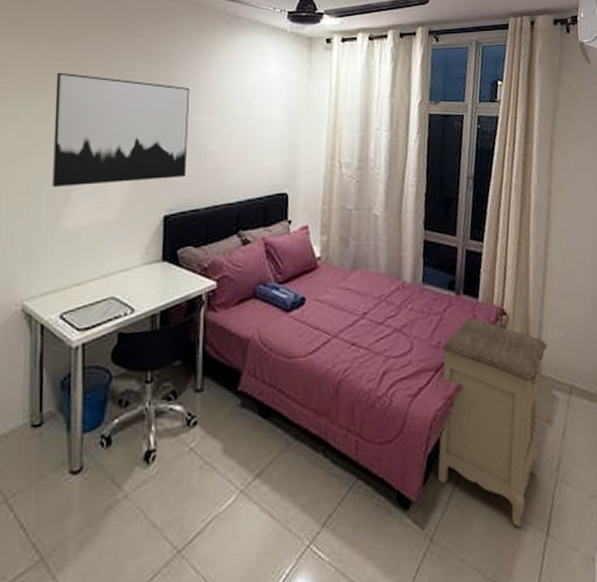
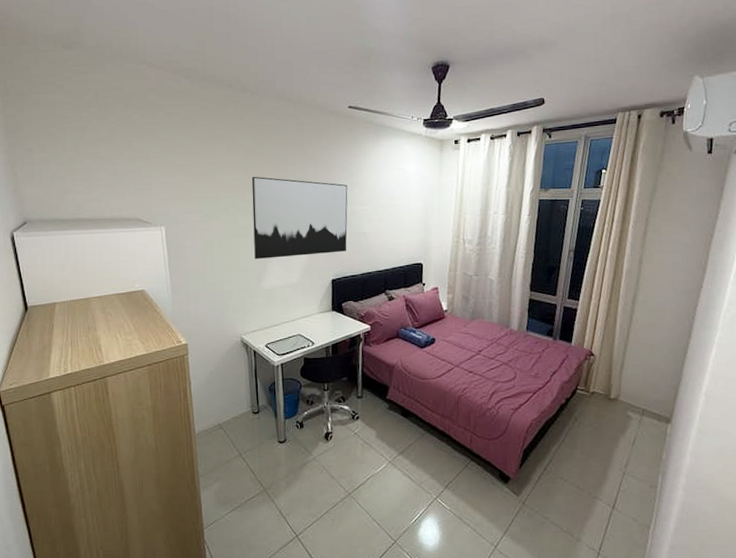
nightstand: present [437,316,554,528] -> none [530,356,627,502]

